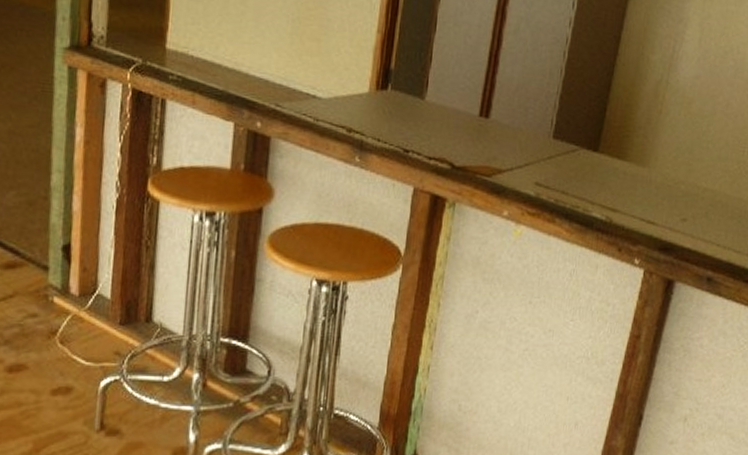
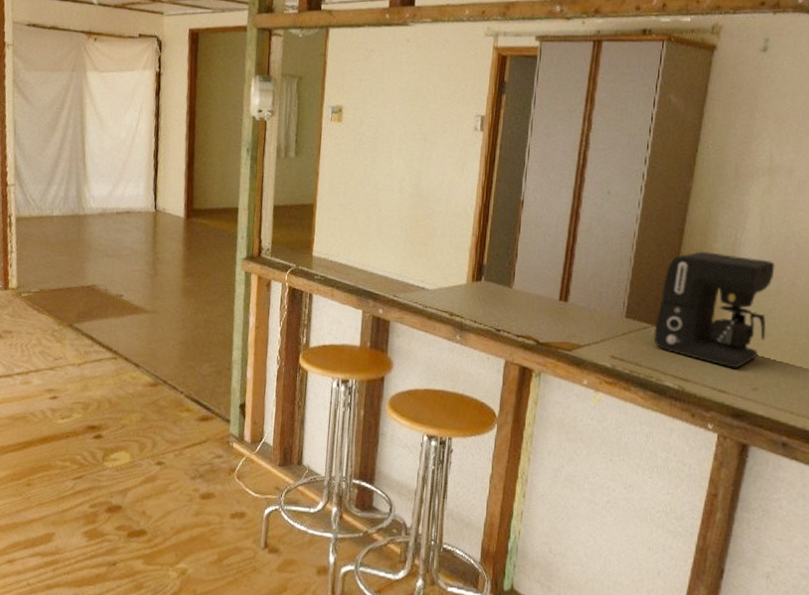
coffee maker: none [582,63,712,197] -> present [653,251,775,368]

